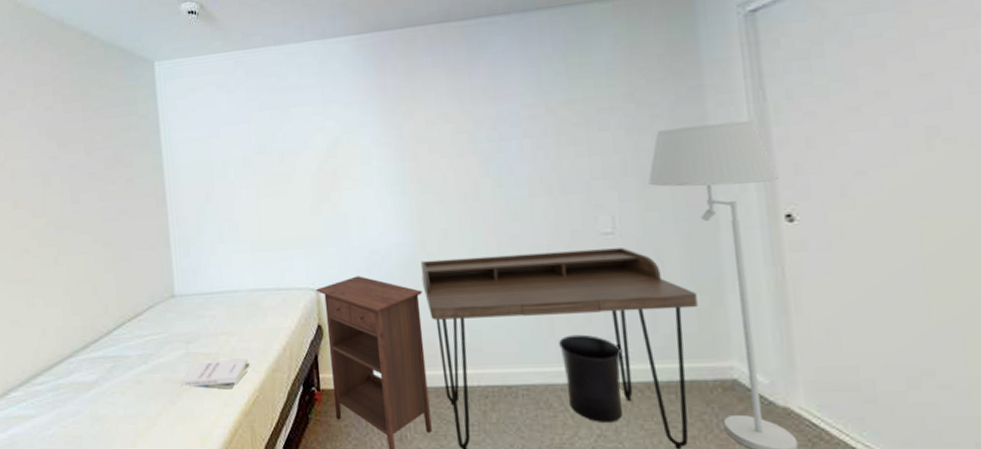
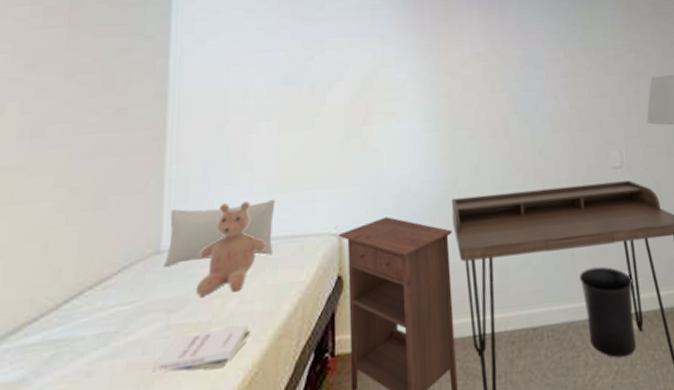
pillow: none [177,256,262,308] -> present [164,199,275,267]
stuffed animal: none [203,258,257,333] -> present [196,201,267,296]

